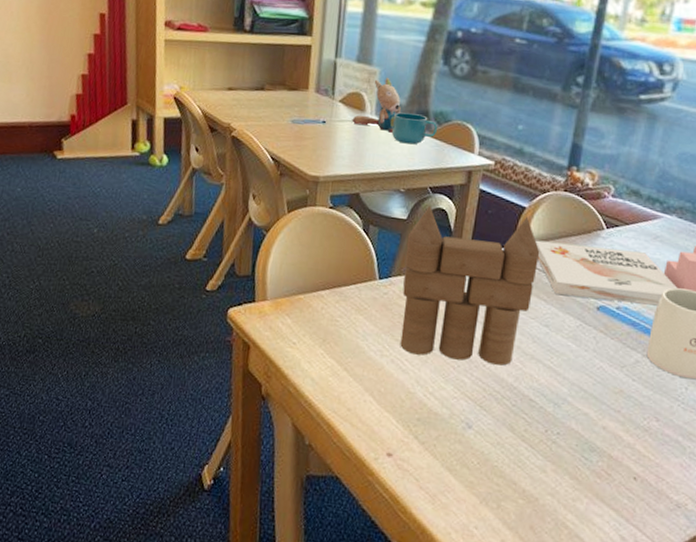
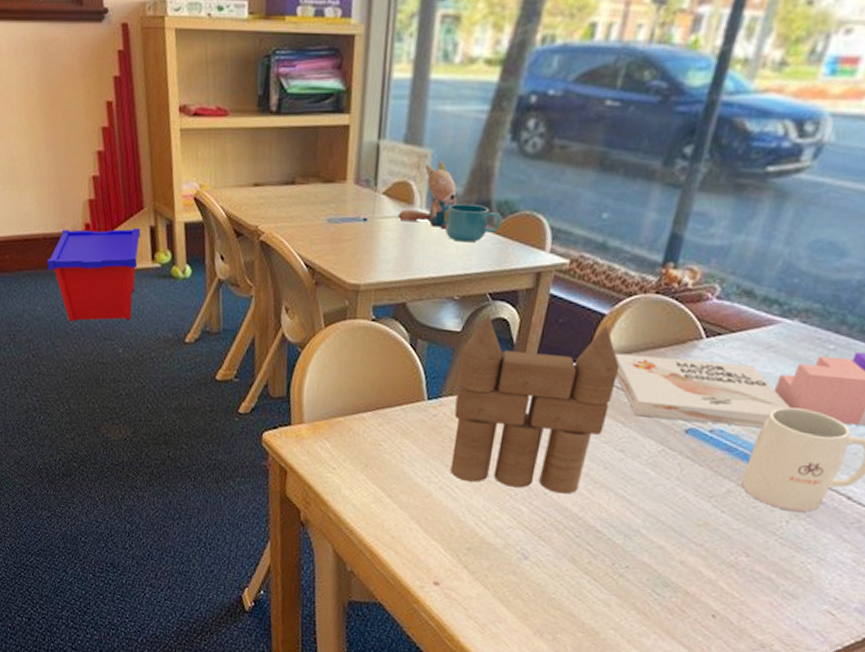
storage bin: none [30,119,123,202] -> present [47,227,141,321]

